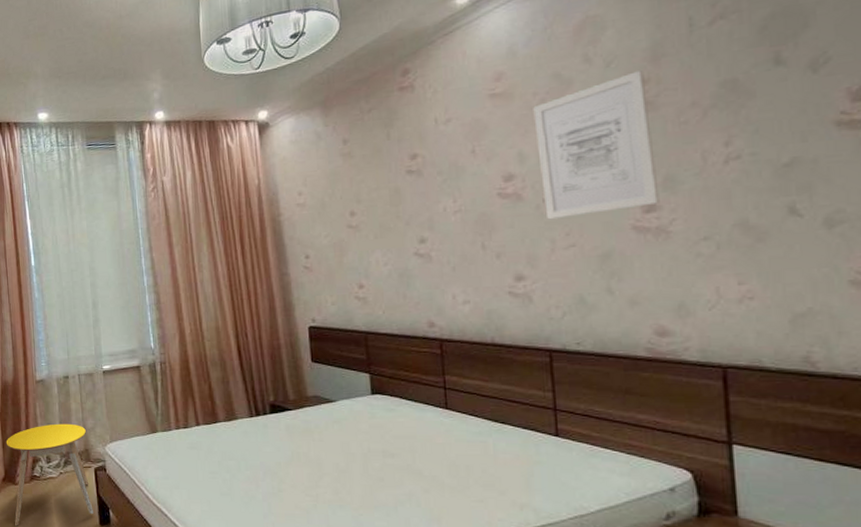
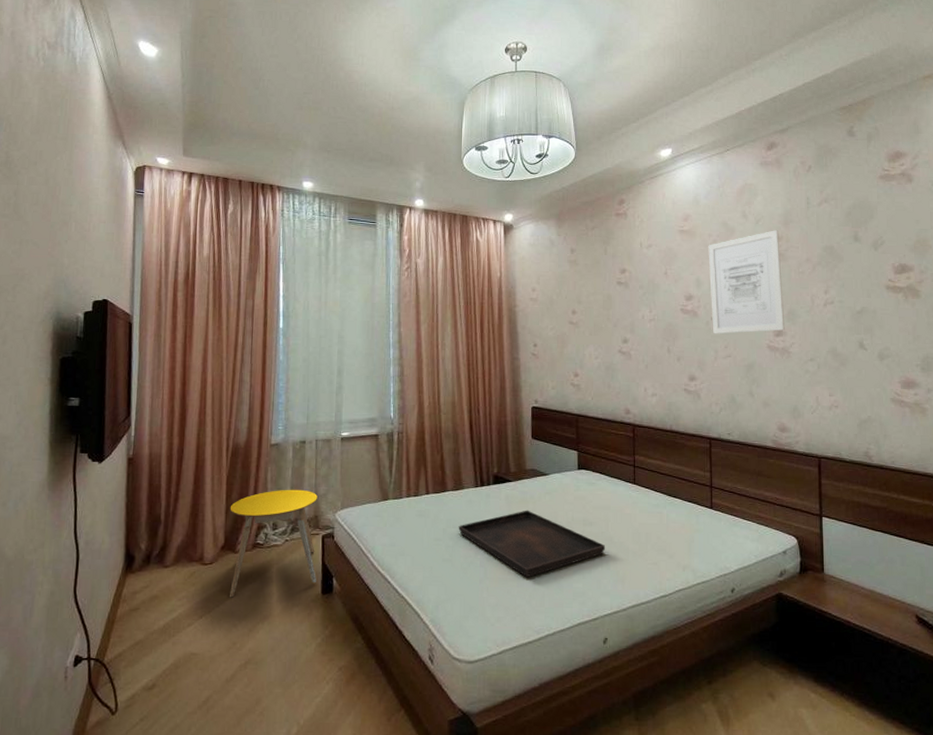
serving tray: none [234,440,414,514] -> present [458,510,606,578]

